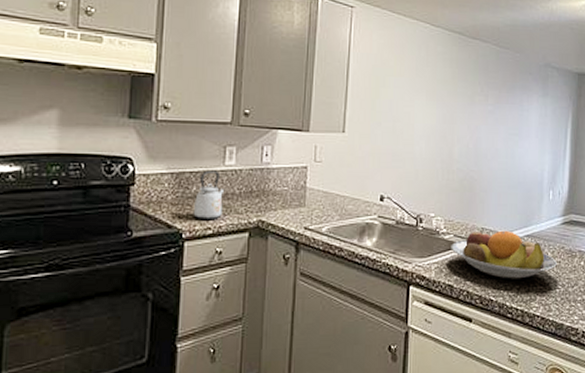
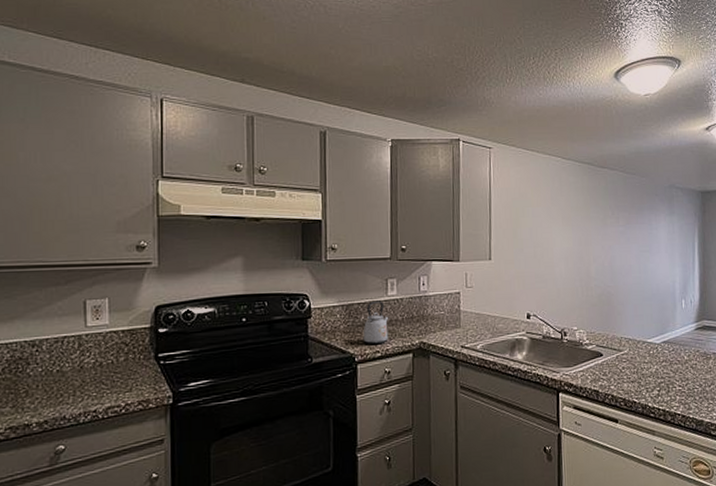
fruit bowl: present [451,228,557,279] -> none [594,337,693,382]

